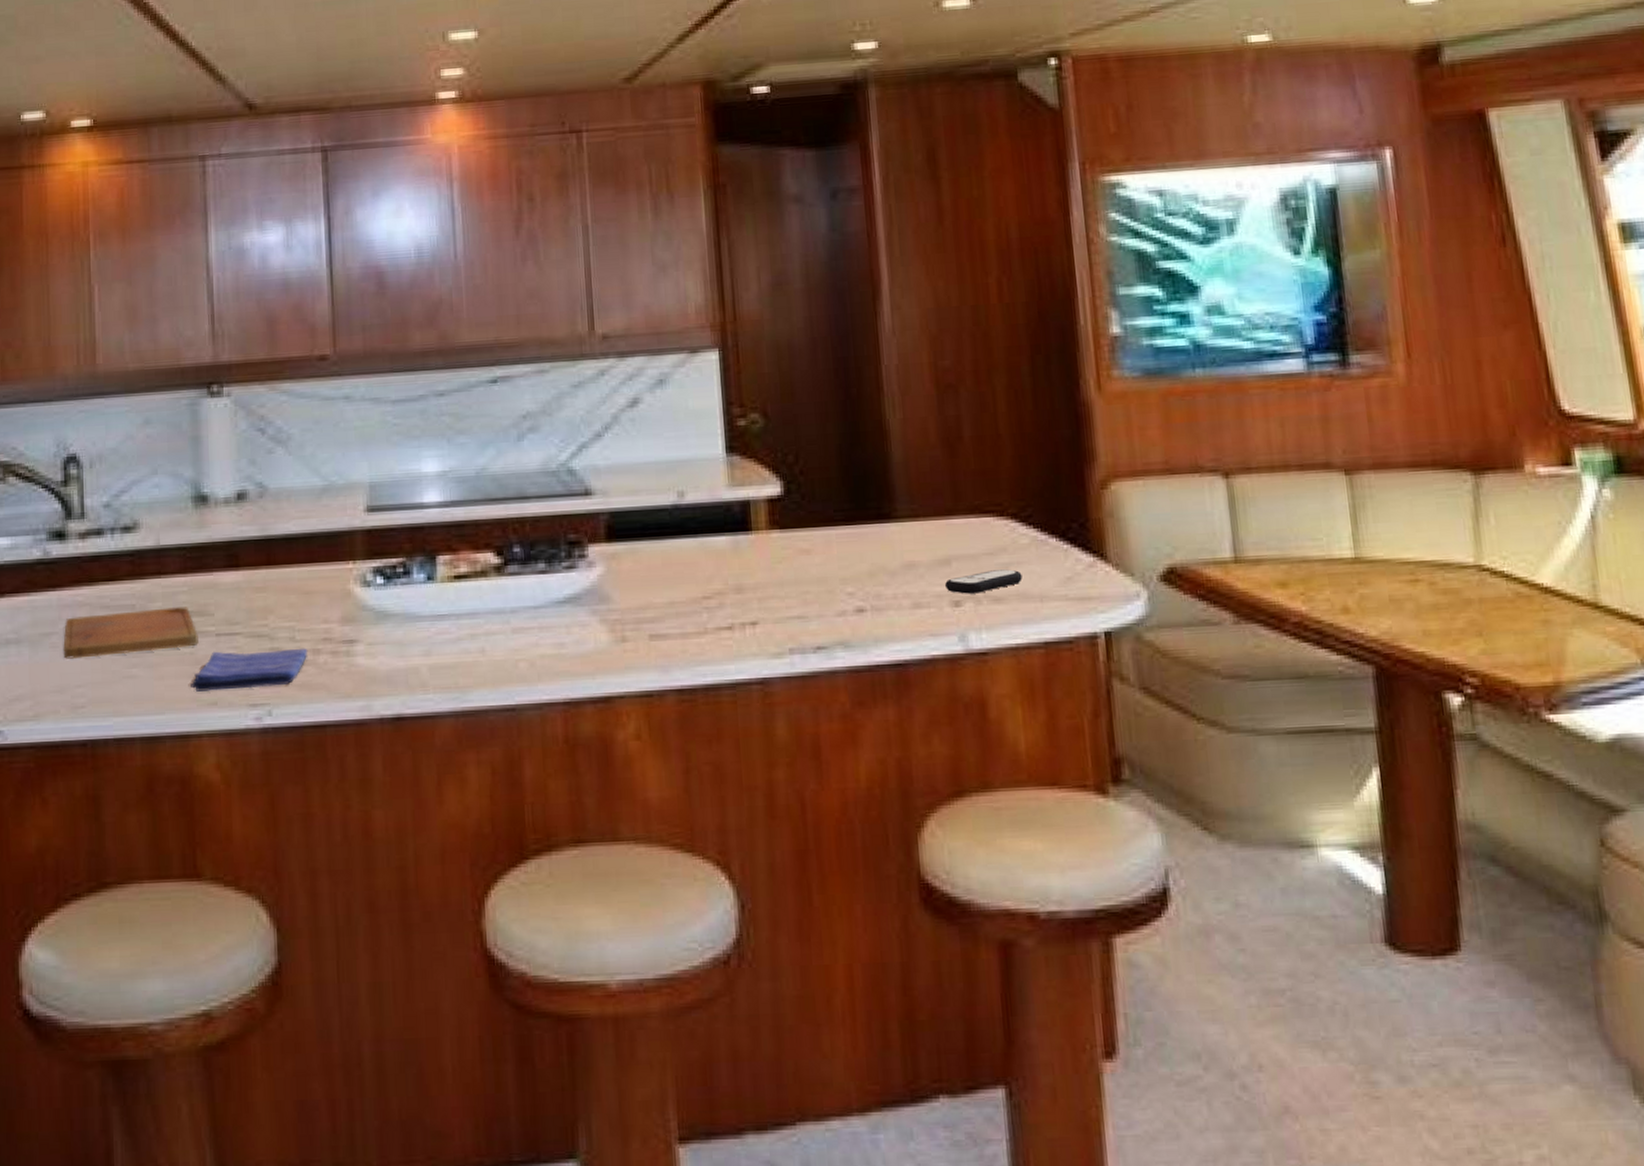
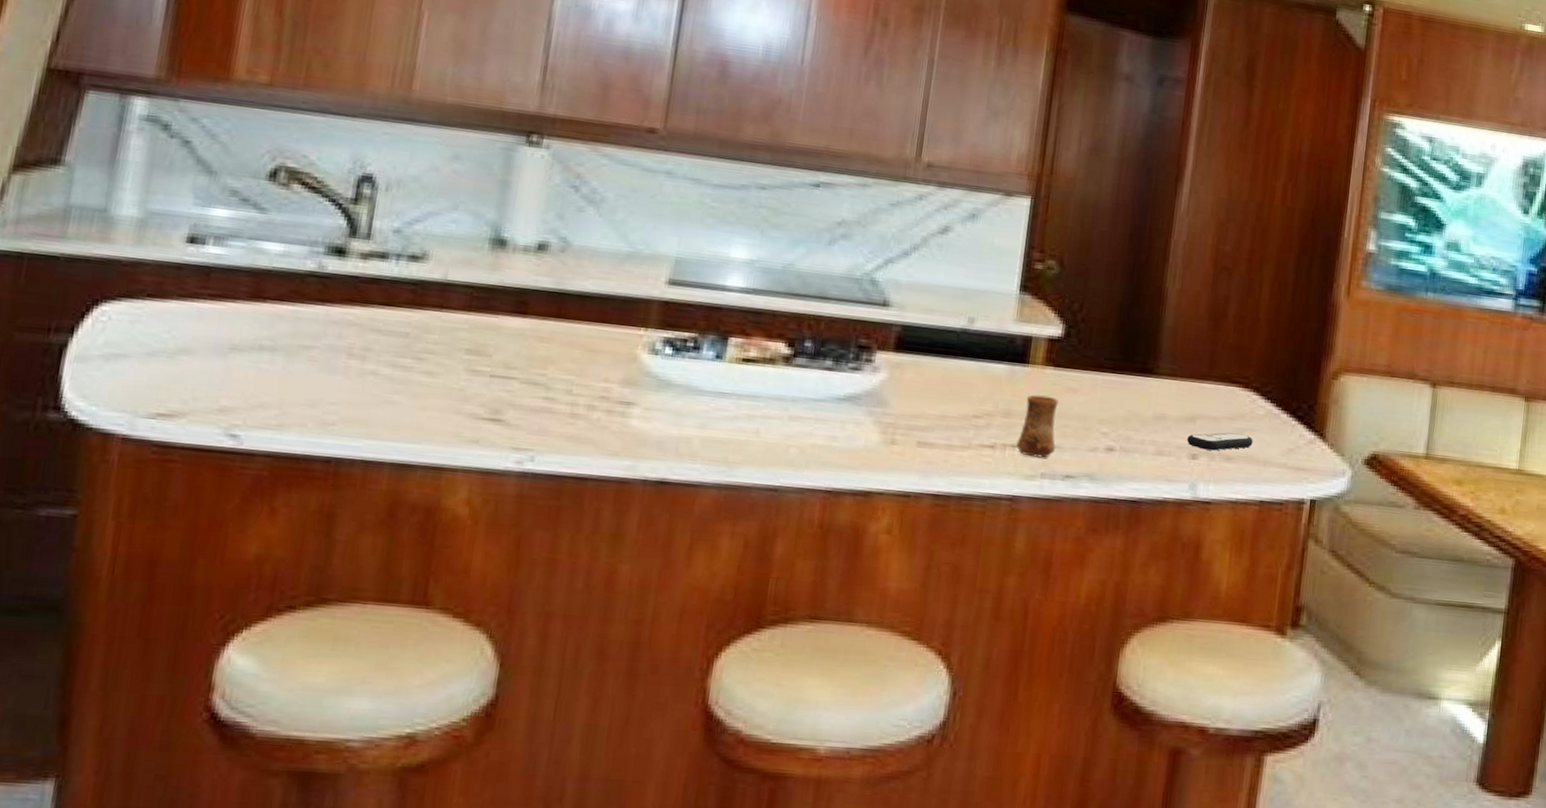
cutting board: present [63,607,198,659] -> none [321,334,472,383]
dish towel: present [191,648,308,692] -> none [454,391,583,435]
cup: none [756,562,799,633] -> present [1016,394,1059,458]

